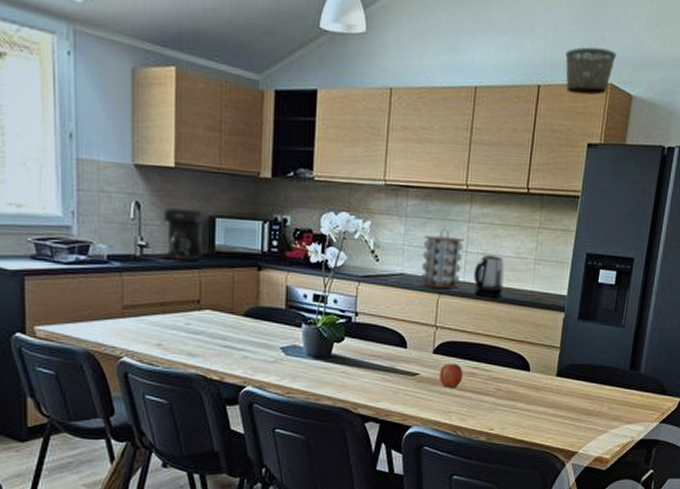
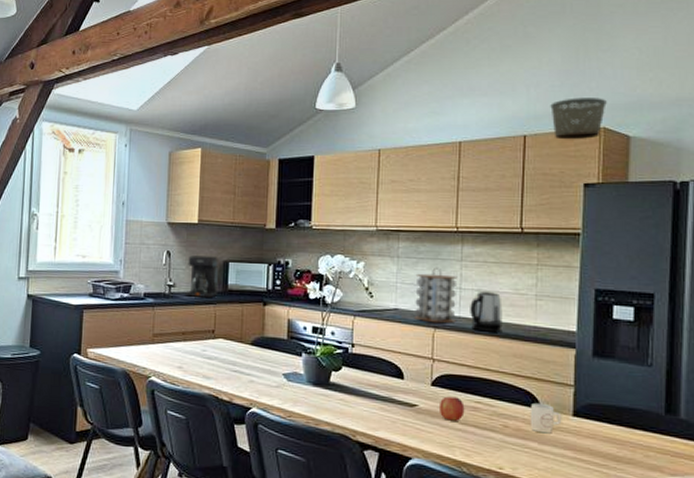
mug: none [519,365,547,394] -> present [530,402,562,434]

